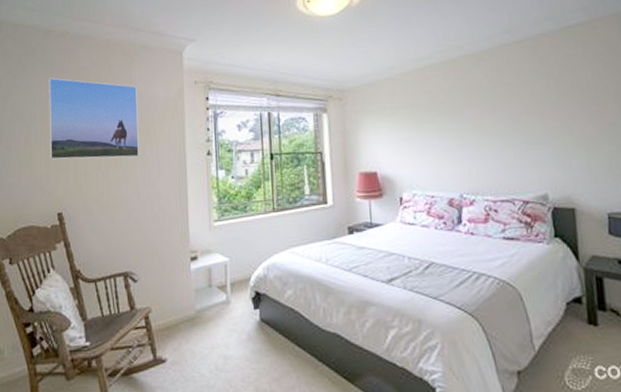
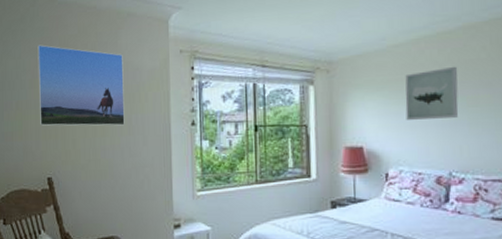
wall art: none [414,92,466,145] -> present [405,66,459,120]

